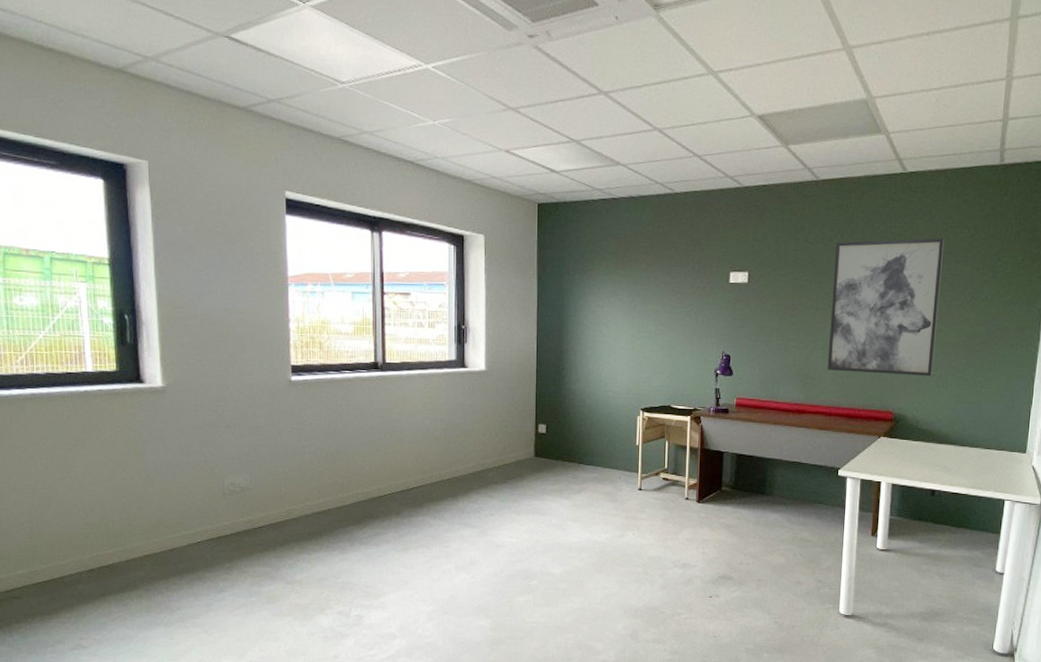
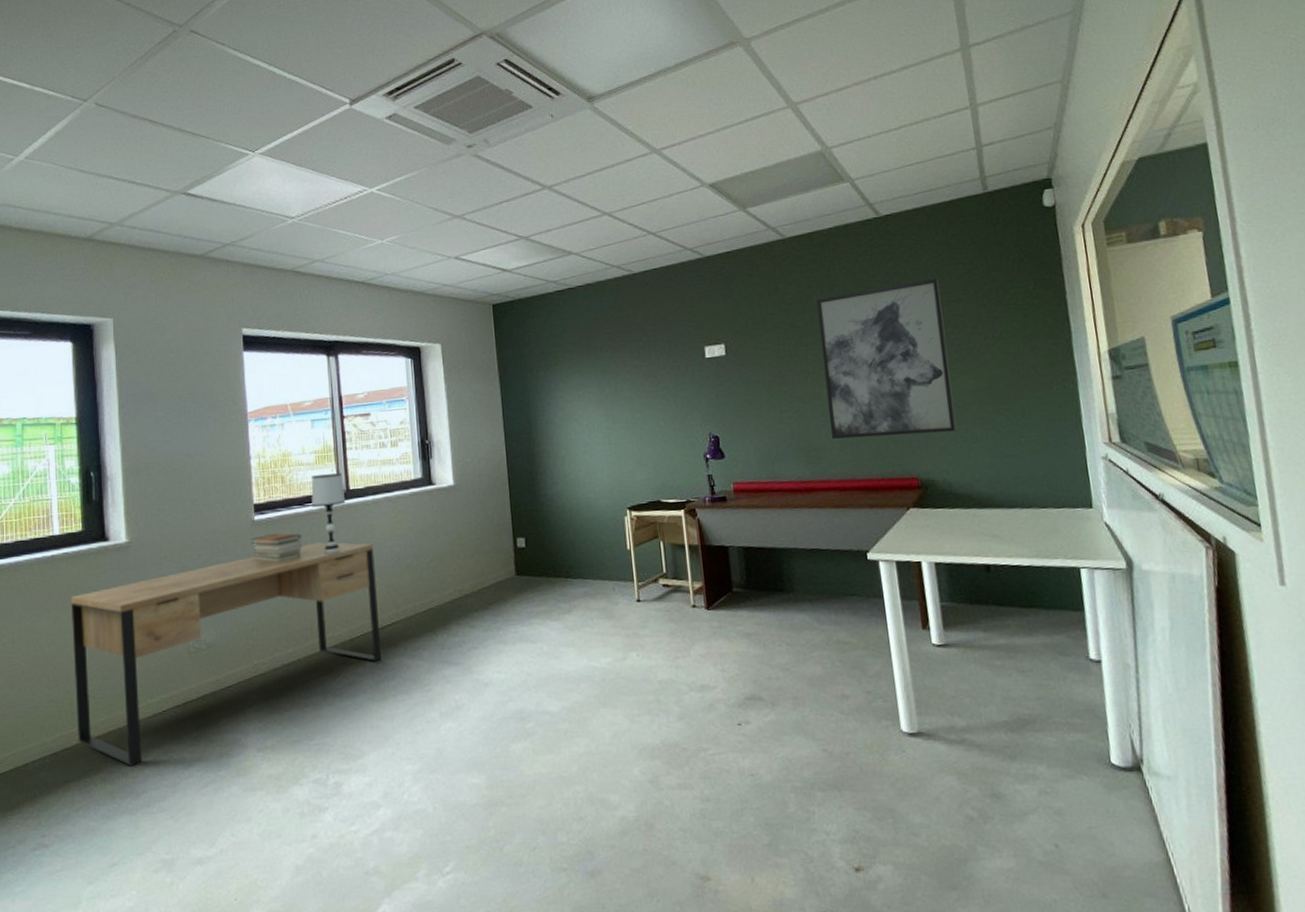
desk: none [105,407,407,587] -> present [70,542,382,766]
book stack: none [287,395,338,422] -> present [250,533,303,563]
table lamp: none [348,345,382,419] -> present [311,473,346,554]

